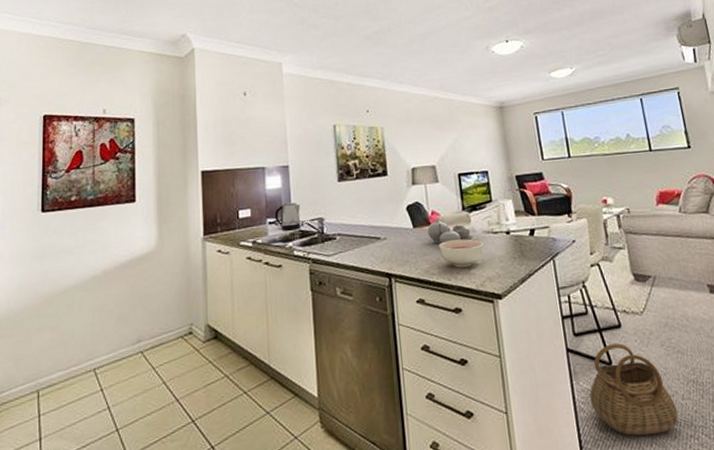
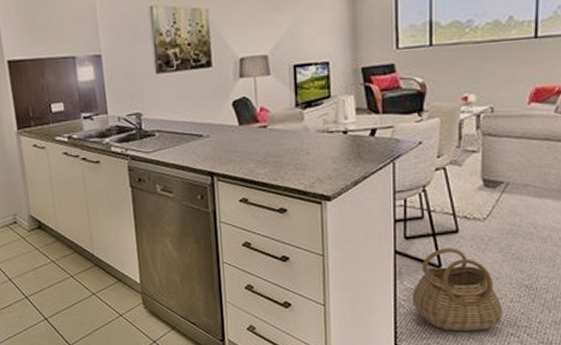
kettle: present [275,202,301,232] -> none [89,95,118,128]
tea set: present [427,217,477,244] -> none [255,114,310,143]
bowl: present [439,239,484,268] -> none [267,138,316,168]

